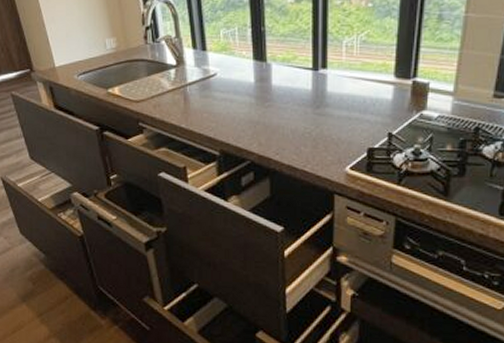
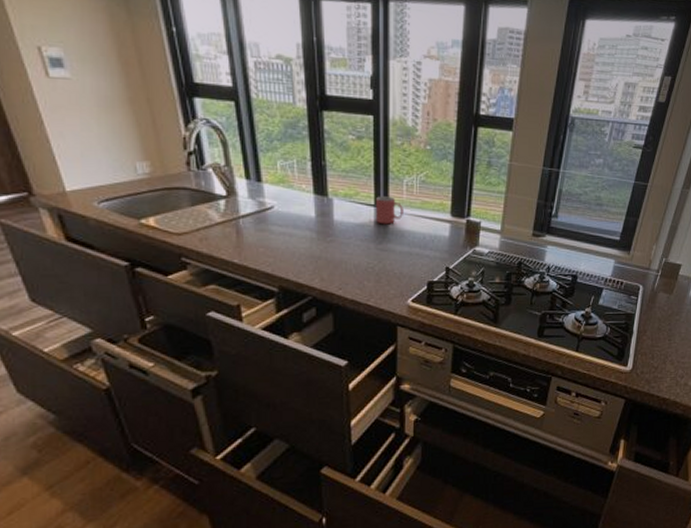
mug: none [314,59,344,88] -> present [376,196,405,225]

